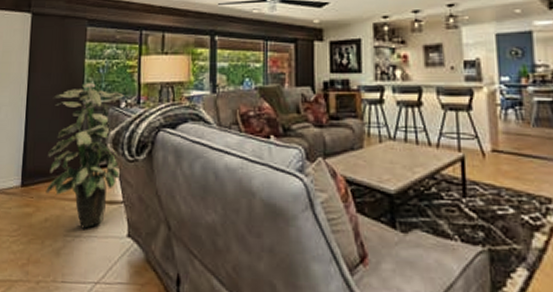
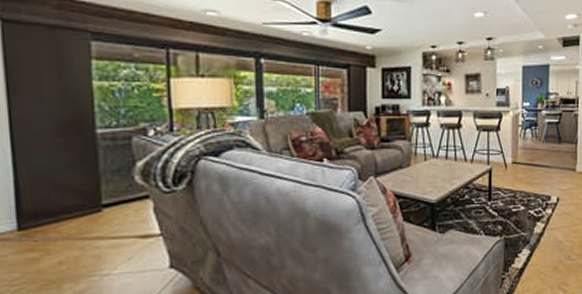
indoor plant: present [46,83,124,229] -> none [50,109,155,267]

